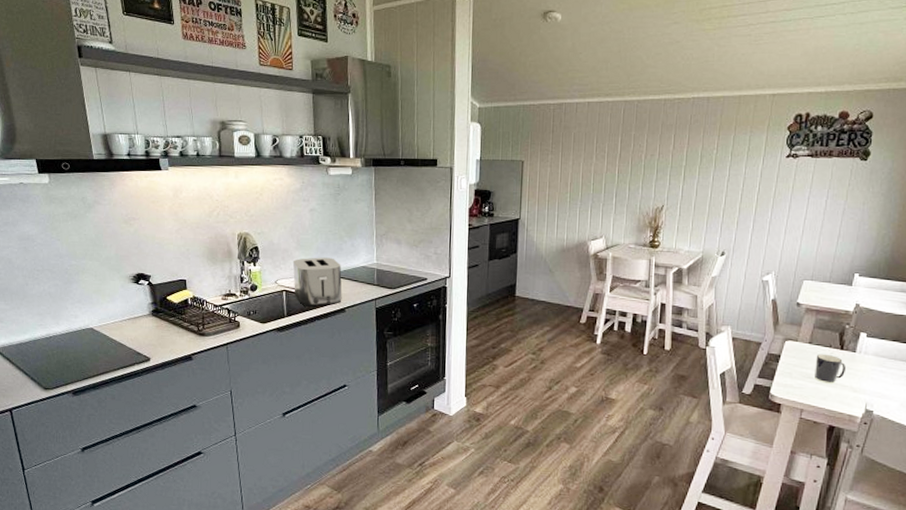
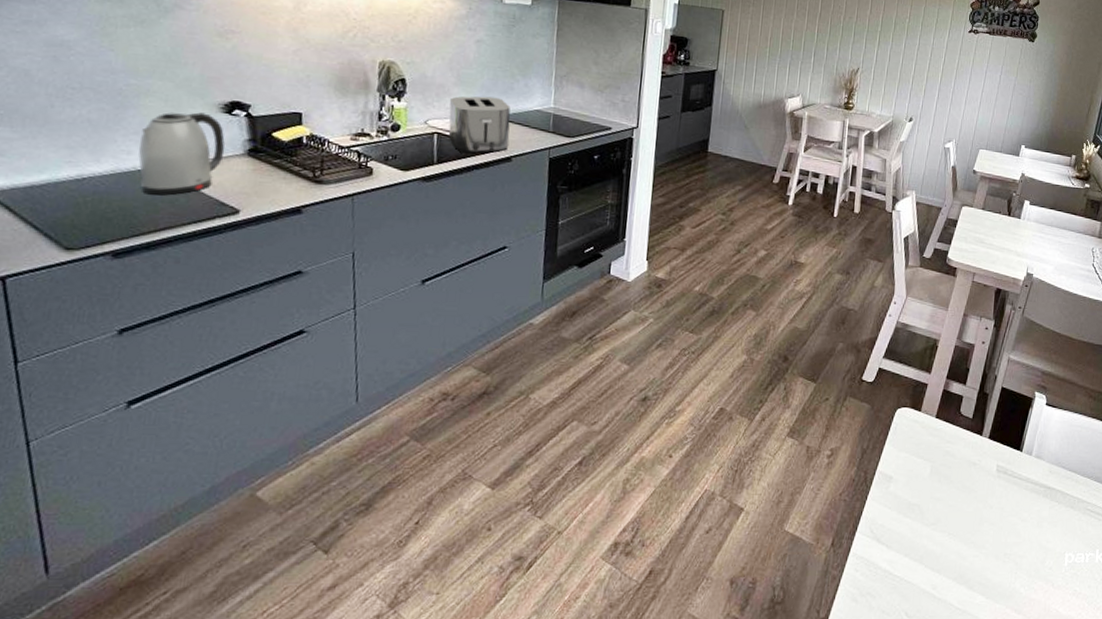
kettle: none [81,283,137,348] -> present [138,112,225,196]
mug: present [813,353,845,385] -> none [985,219,1012,249]

